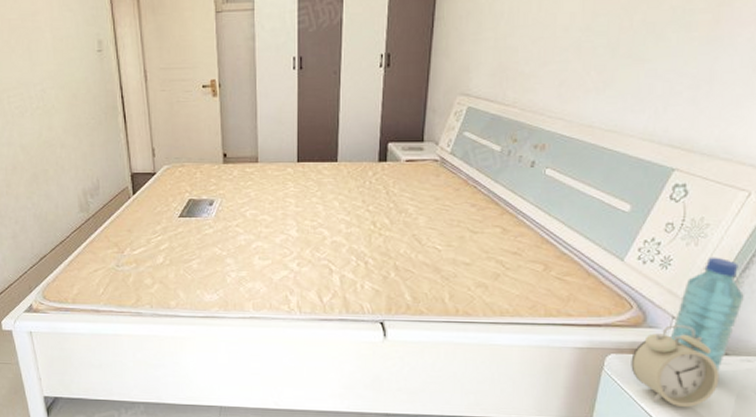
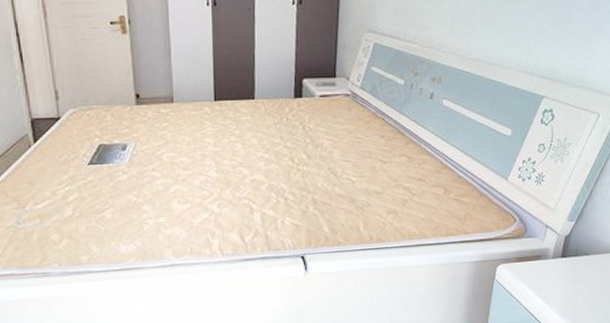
alarm clock: present [631,325,720,407] -> none [516,232,582,304]
water bottle: present [671,257,744,372] -> none [546,171,597,270]

